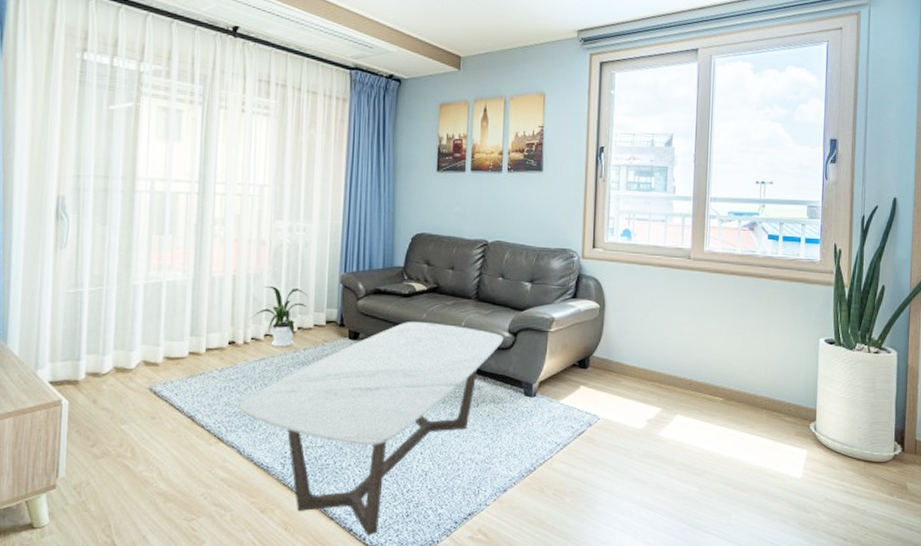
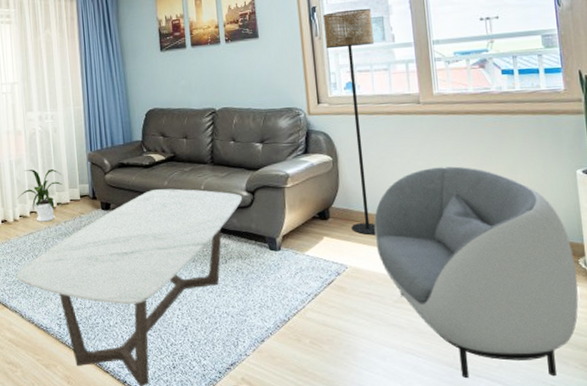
floor lamp: none [608,154,657,388] -> present [322,8,376,236]
armchair: none [630,324,807,535] -> present [373,166,579,379]

